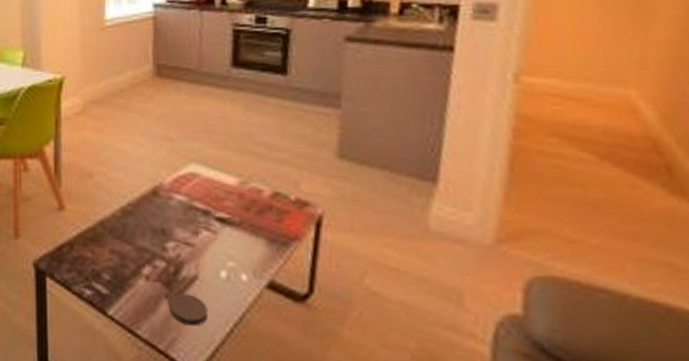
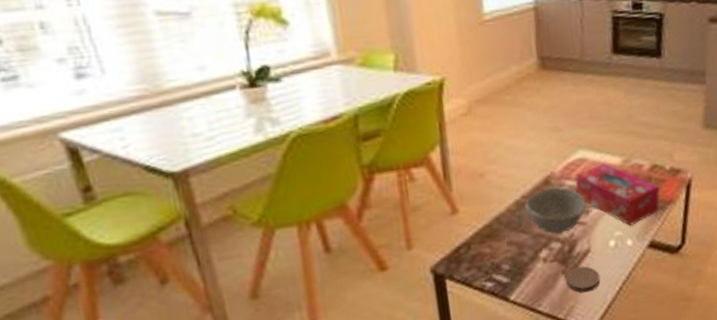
bowl: none [130,198,196,251] -> present [525,187,587,234]
tissue box: none [185,182,282,258] -> present [575,163,659,226]

